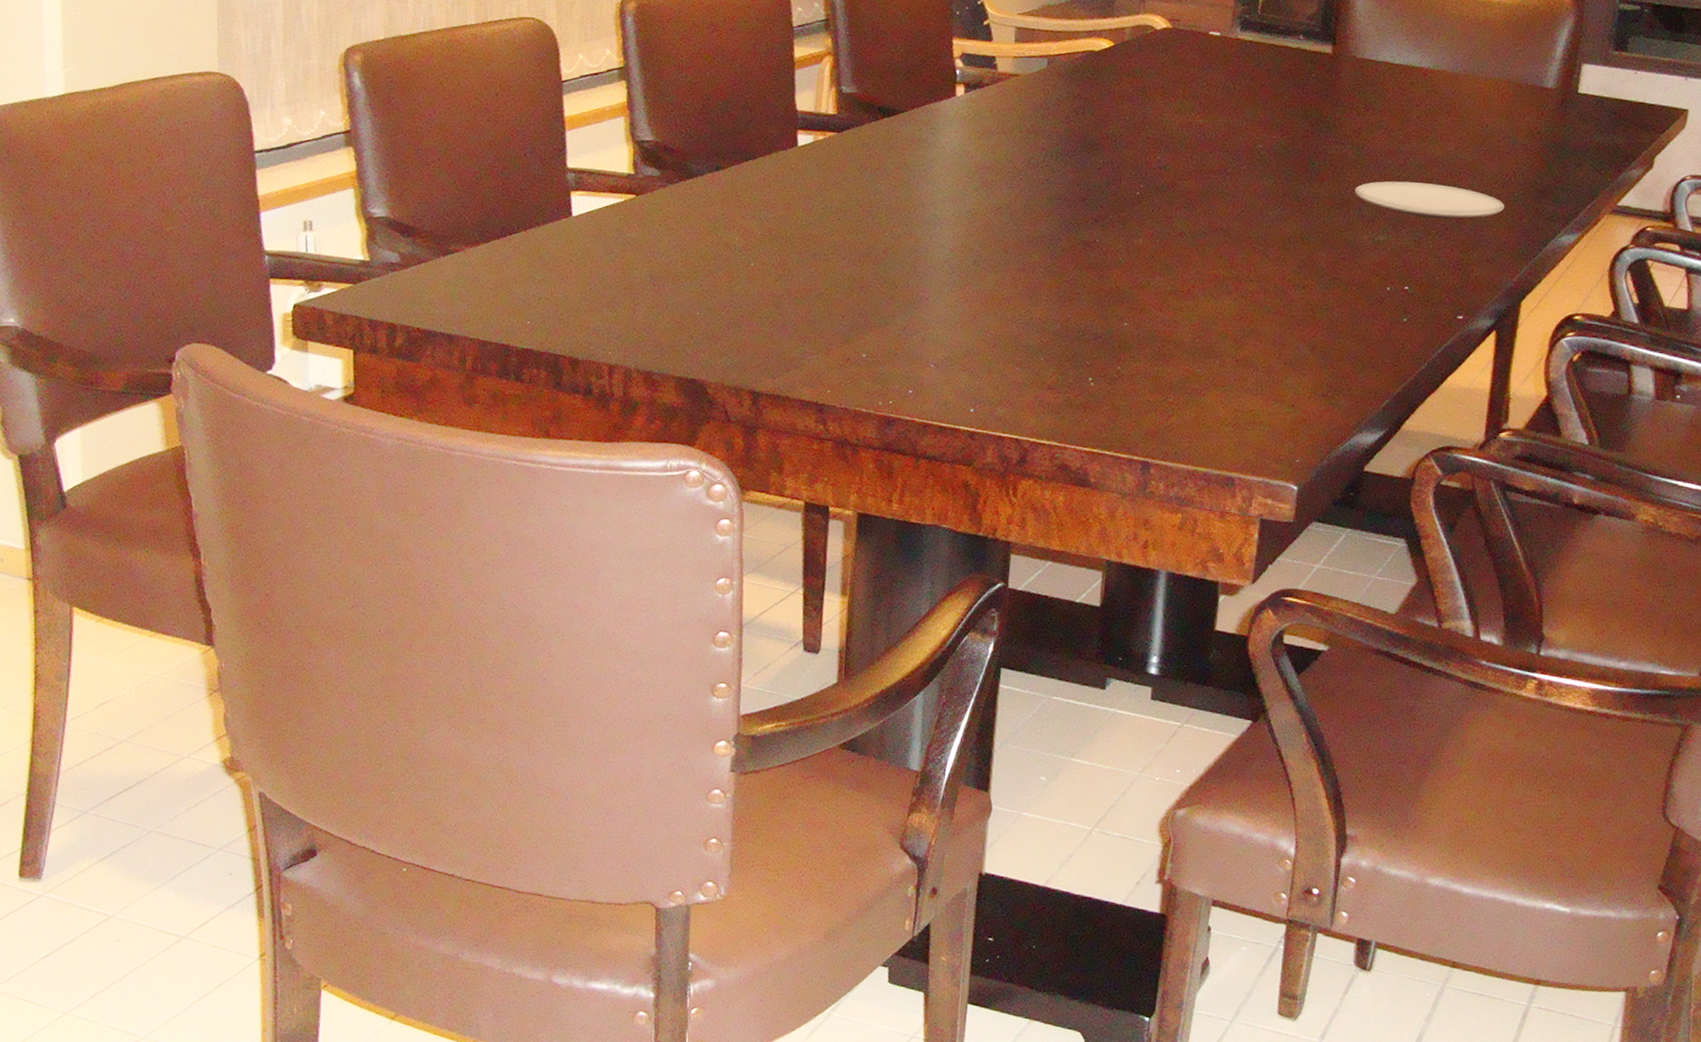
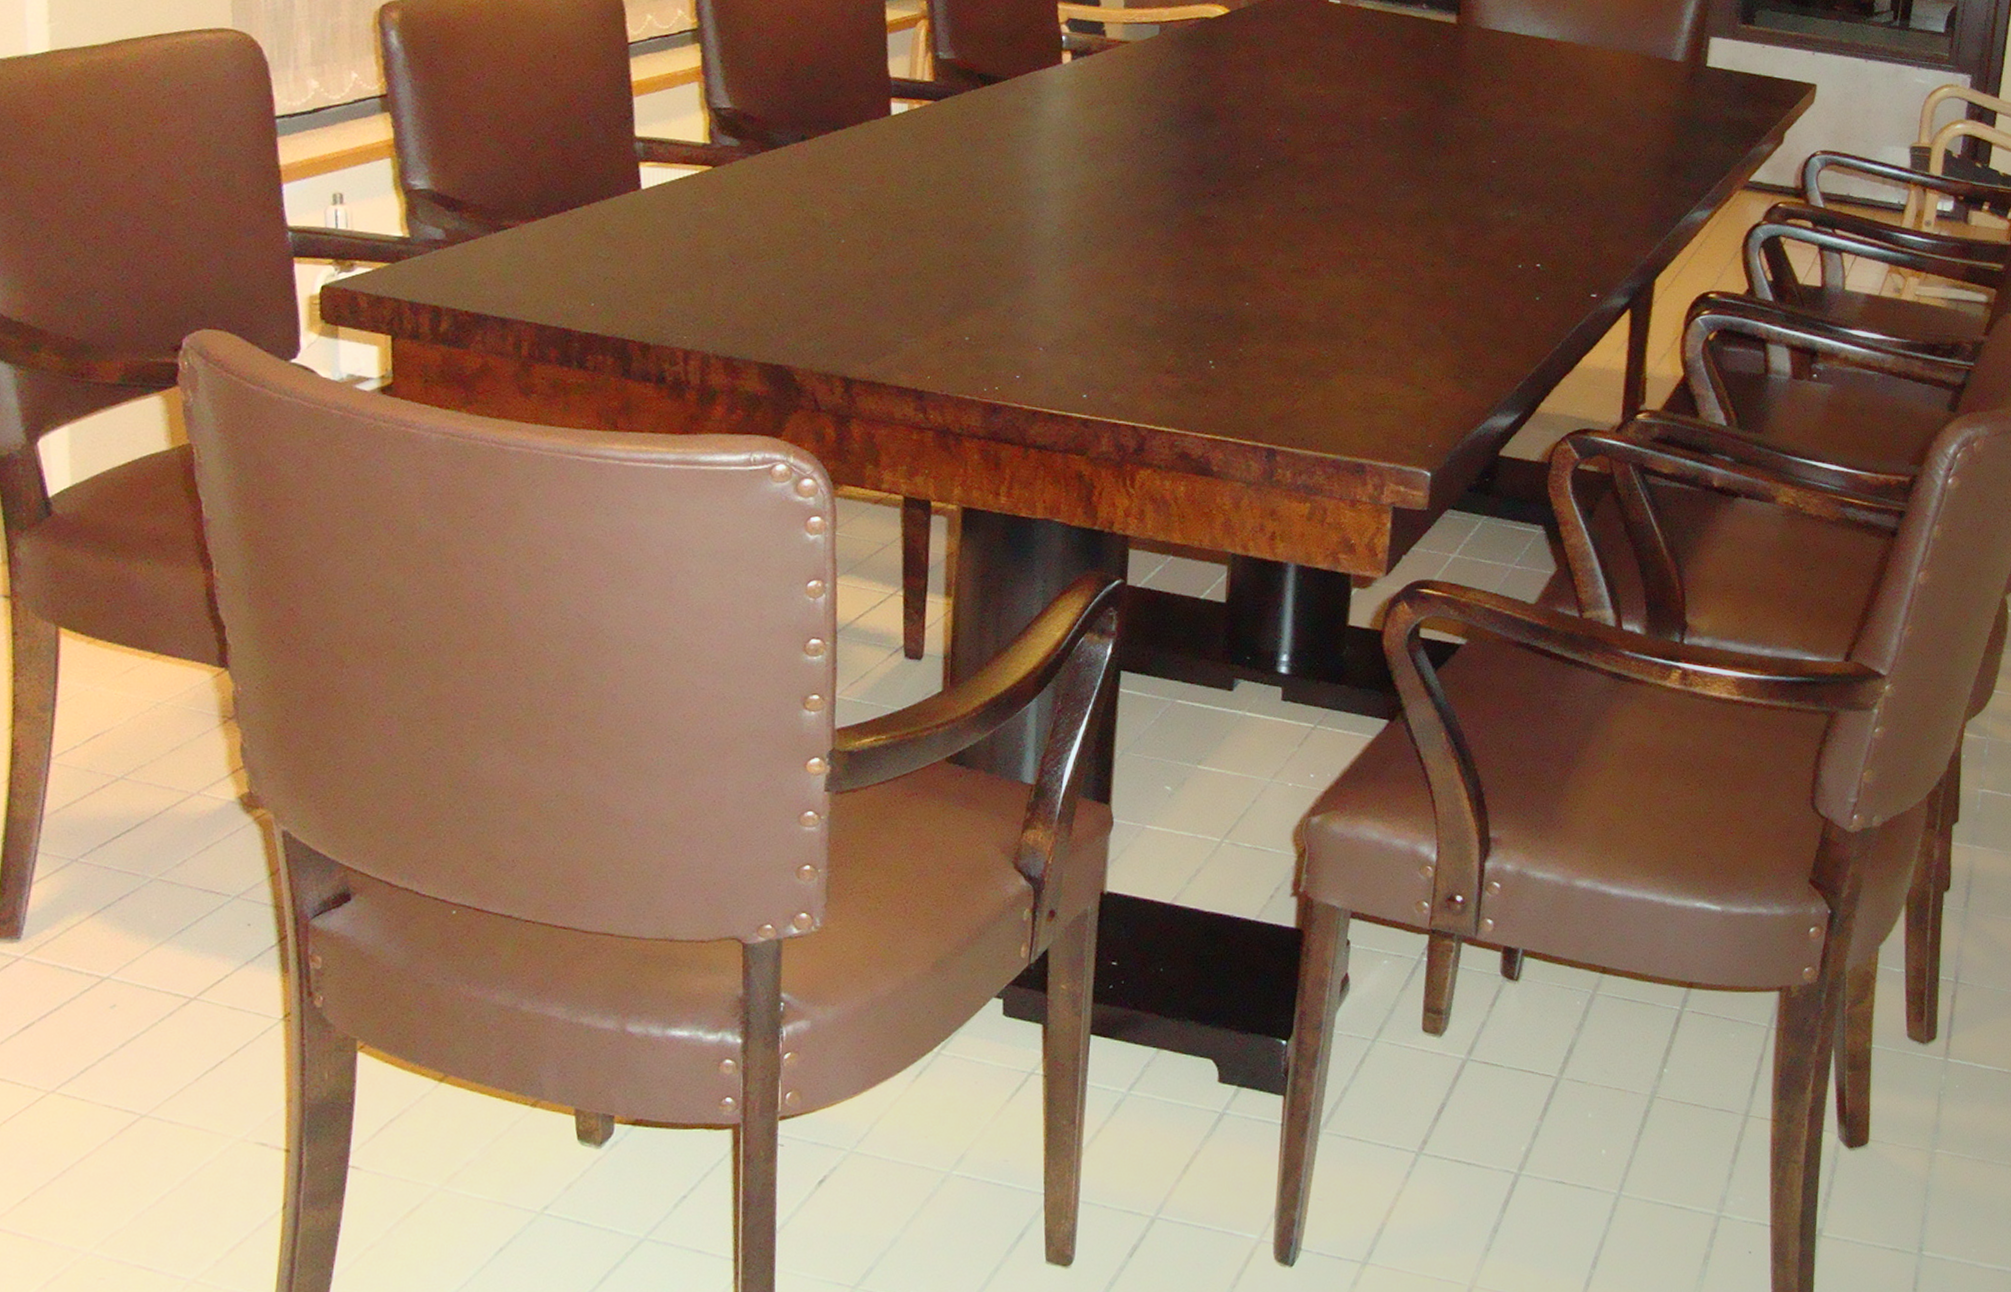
plate: present [1355,181,1505,220] -> none [1483,155,1636,196]

